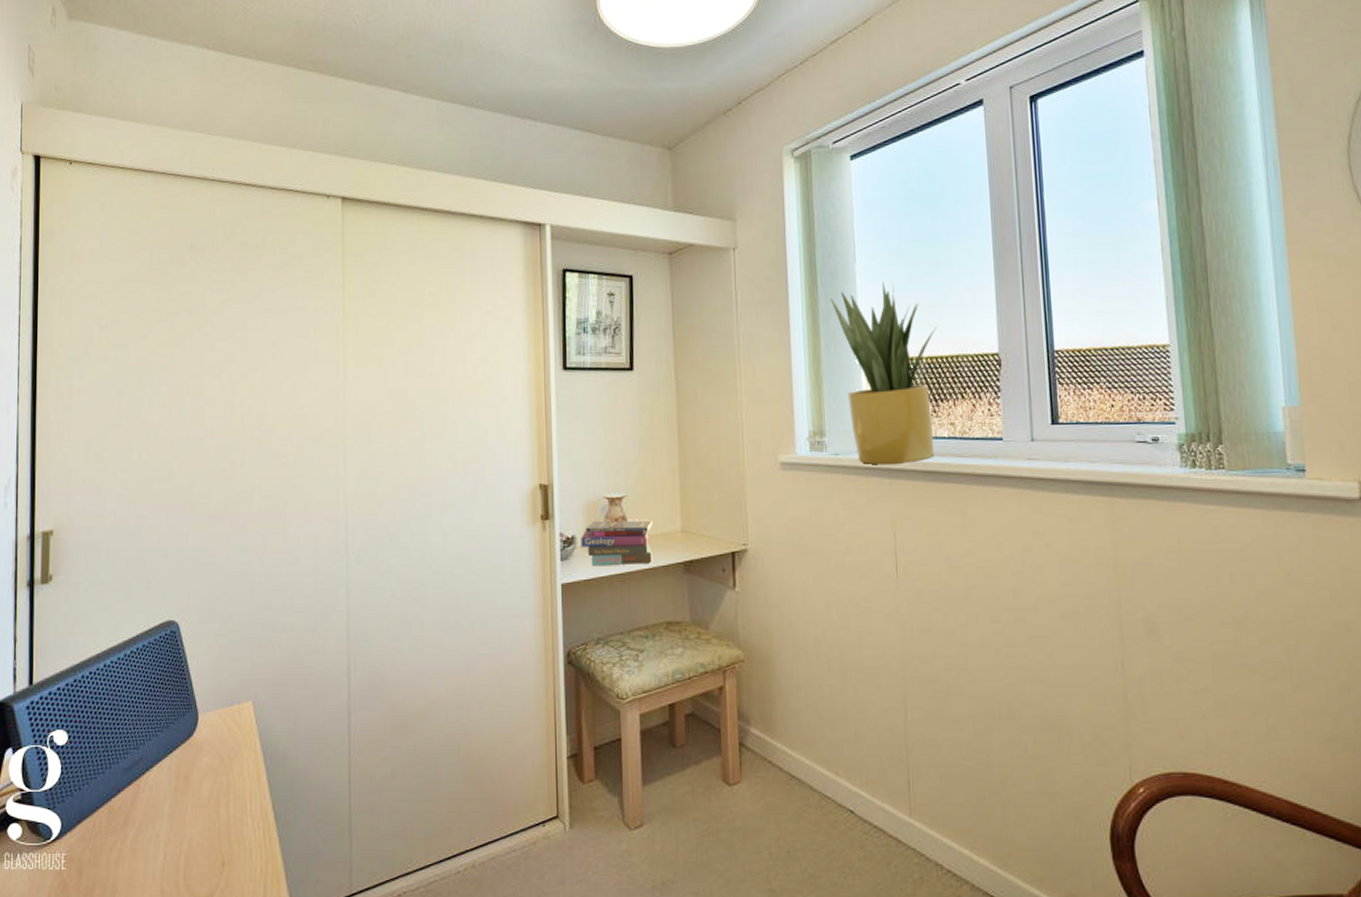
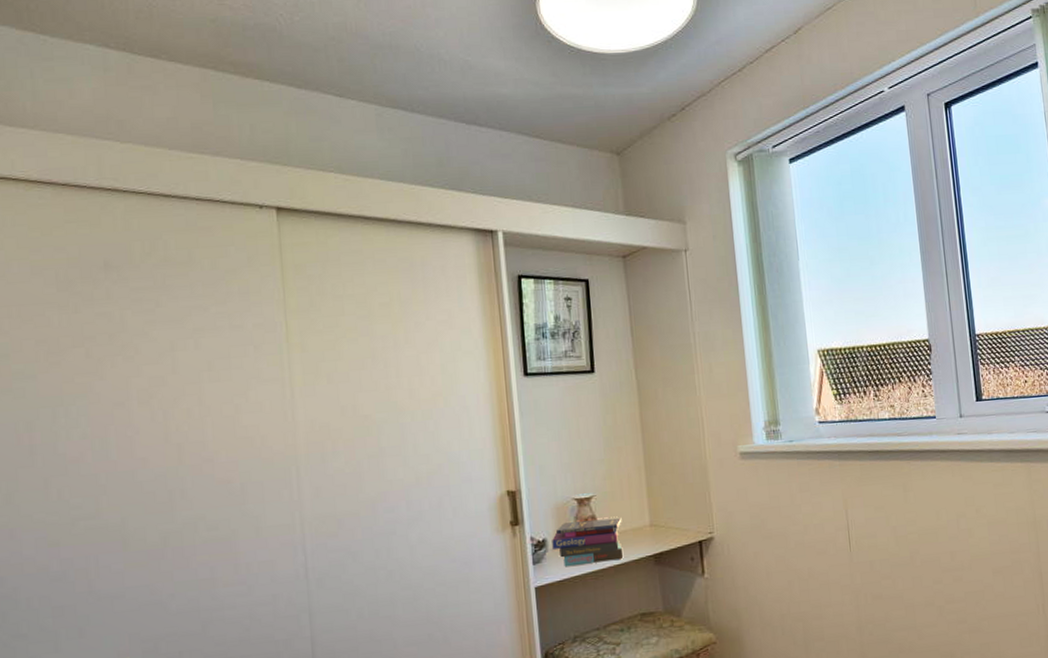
planter: present [831,281,938,465] -> none [778,277,877,449]

